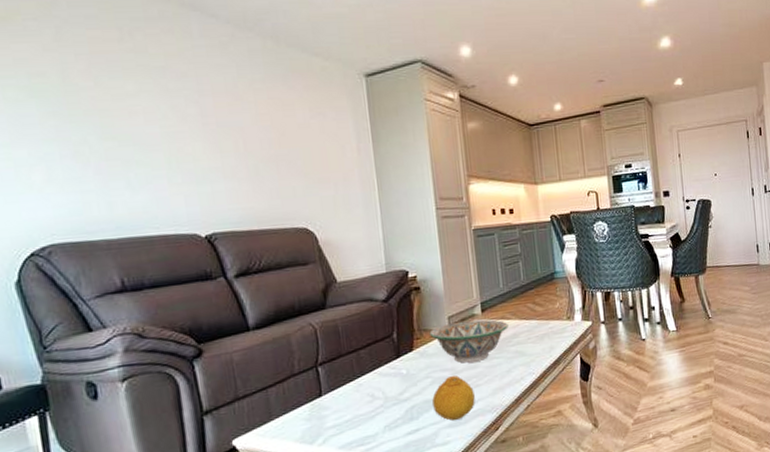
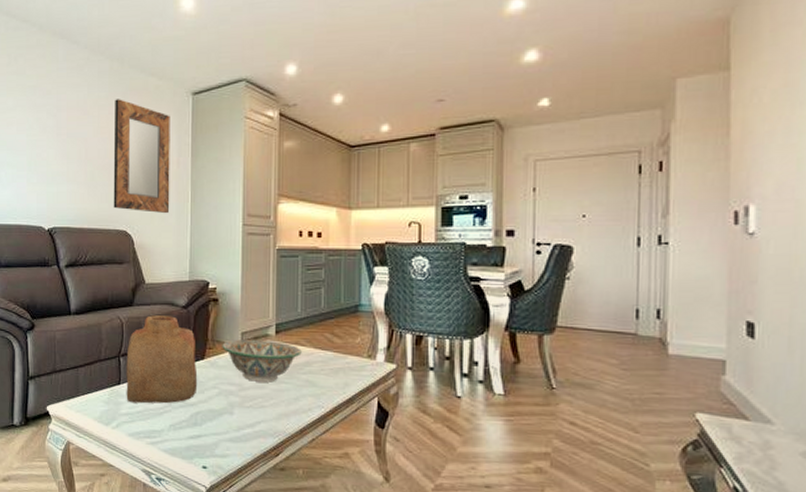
home mirror: none [273,81,356,205] -> present [113,99,170,214]
vase: none [325,312,410,414] -> present [126,315,198,404]
fruit: present [432,376,475,421] -> none [217,391,258,436]

